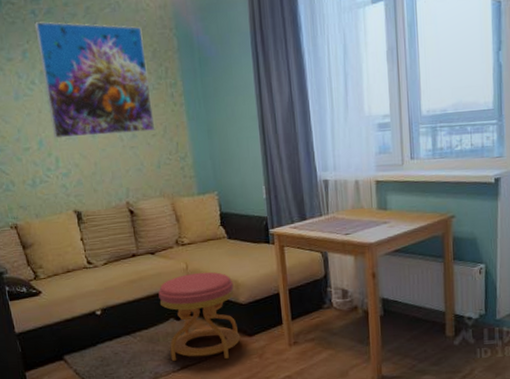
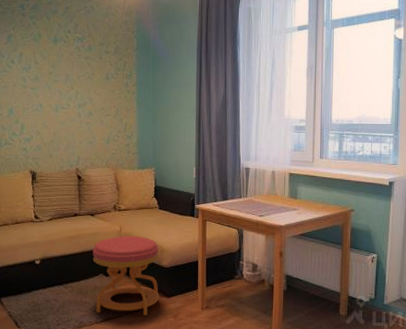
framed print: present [34,21,156,139] -> none [21,14,110,112]

